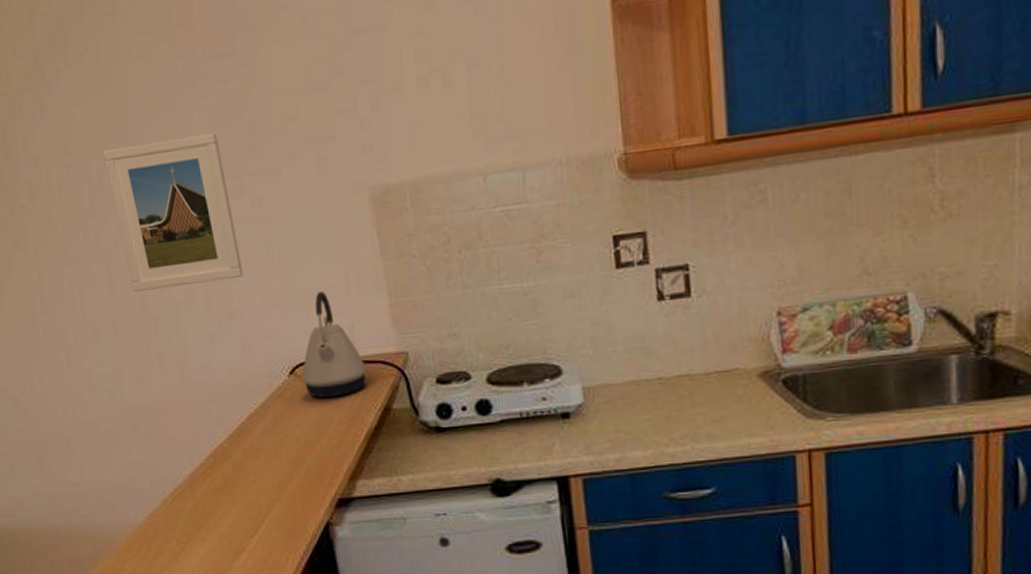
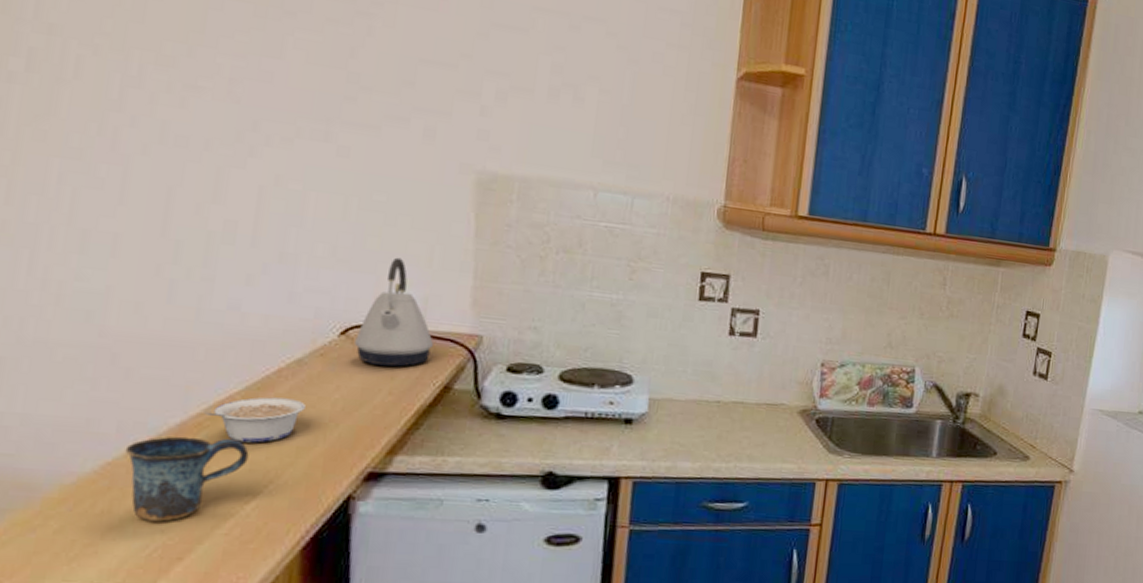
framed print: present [102,133,244,292] -> none [152,44,313,223]
mug: none [159,482,245,559] -> present [125,436,249,522]
legume: none [205,440,277,484] -> present [204,397,306,443]

